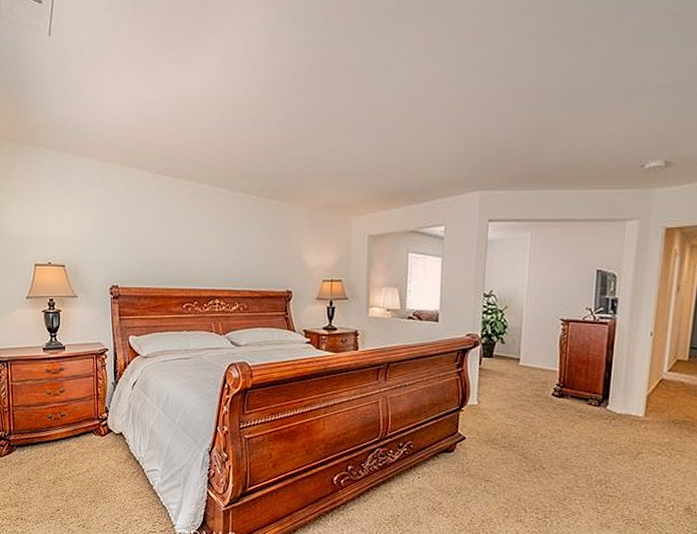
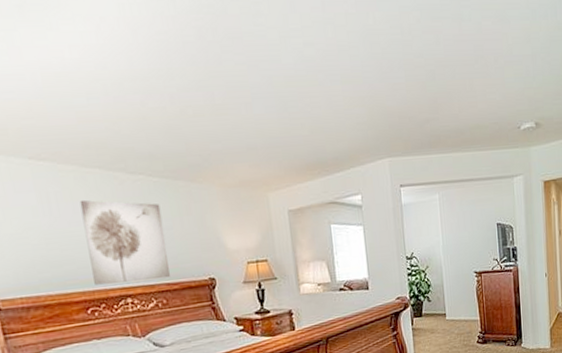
wall art: none [190,210,254,286] -> present [79,199,170,285]

